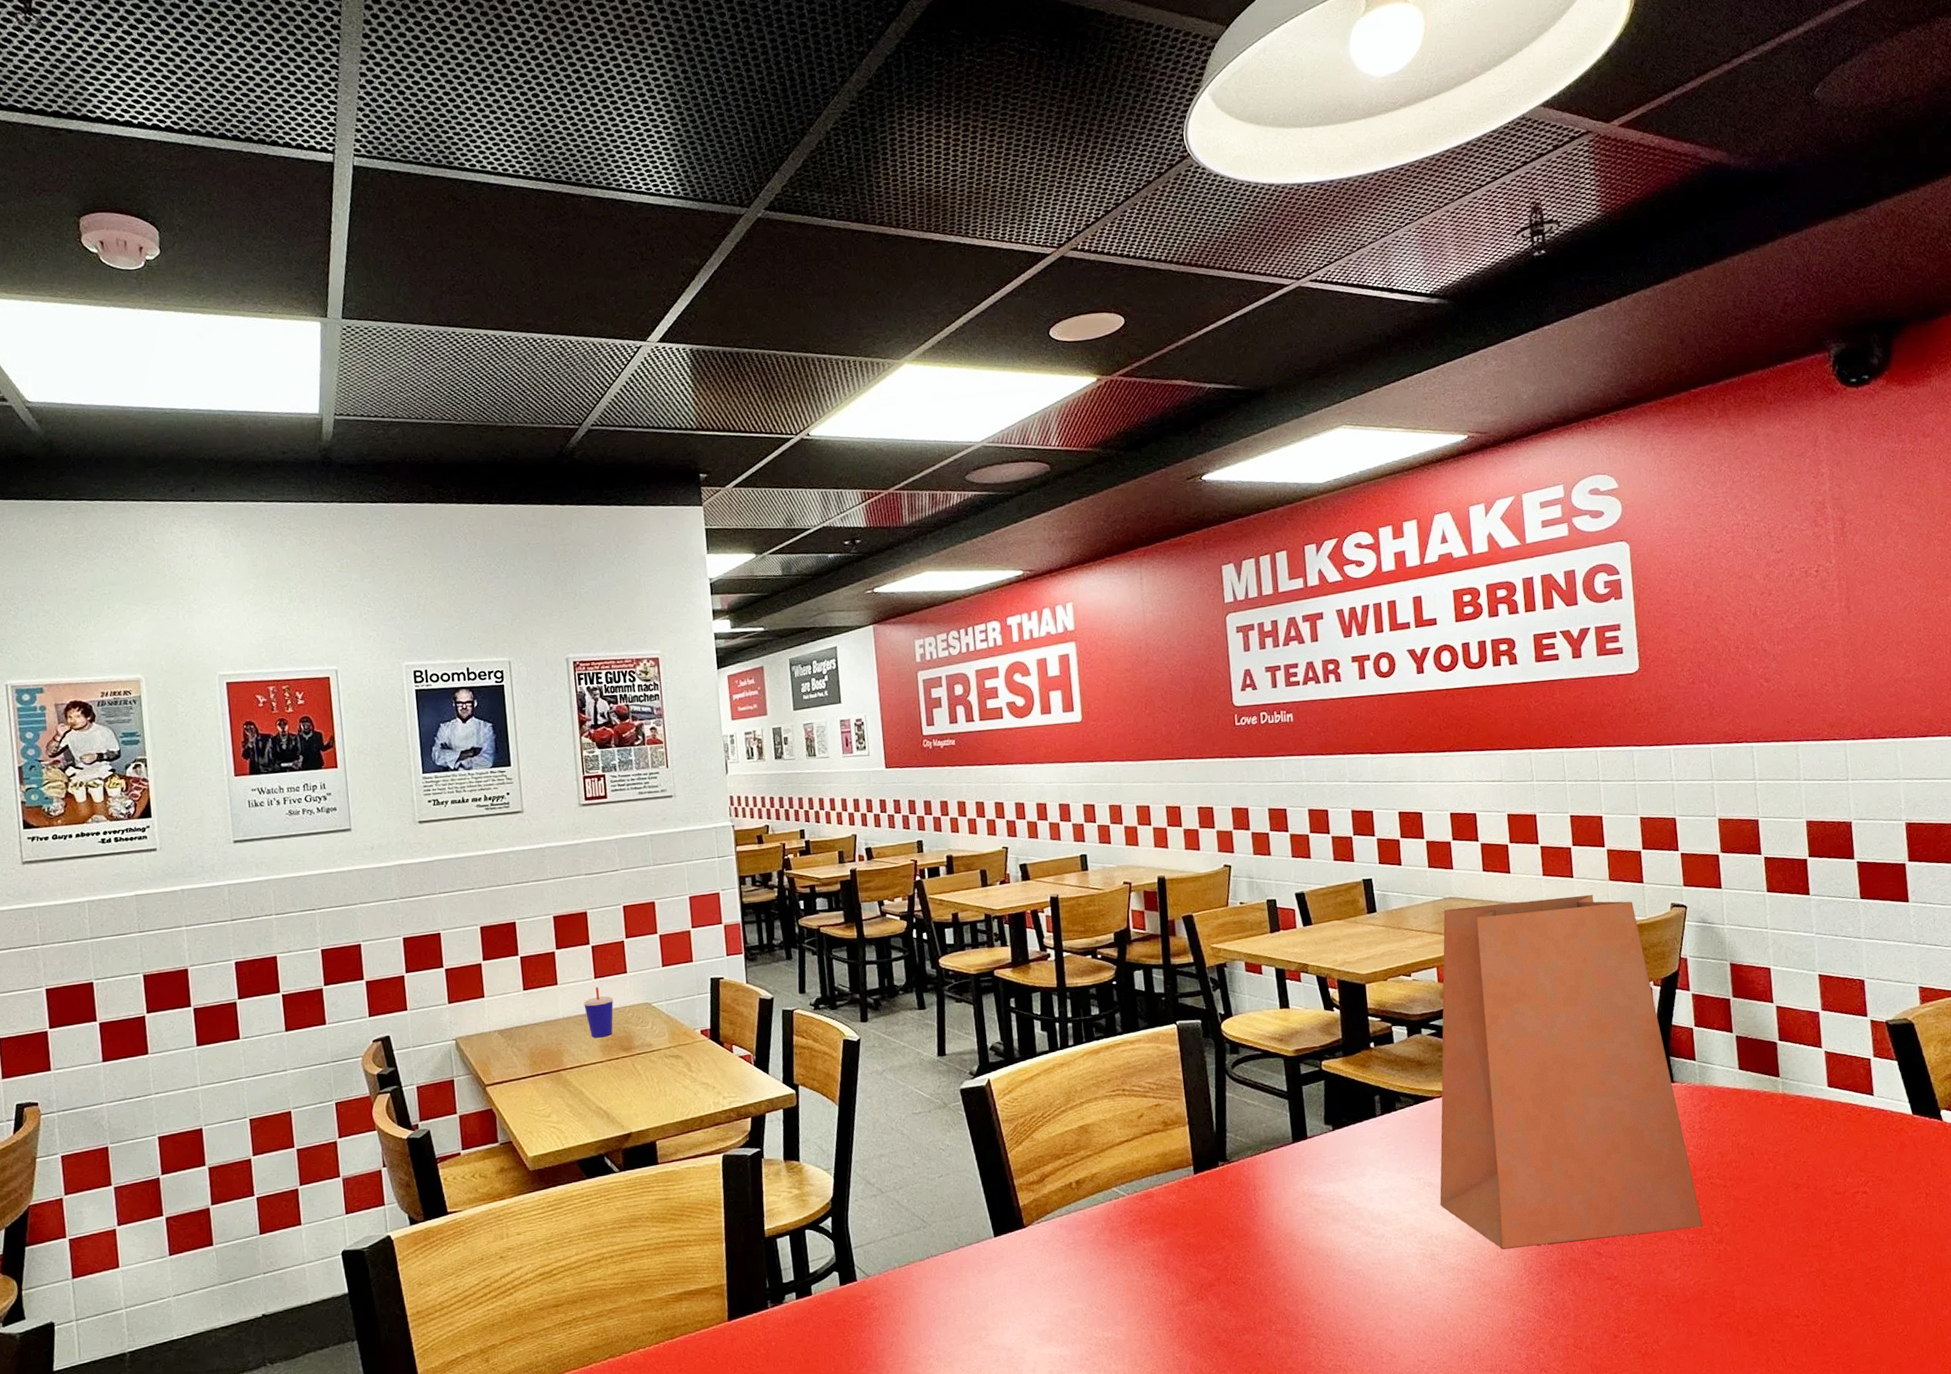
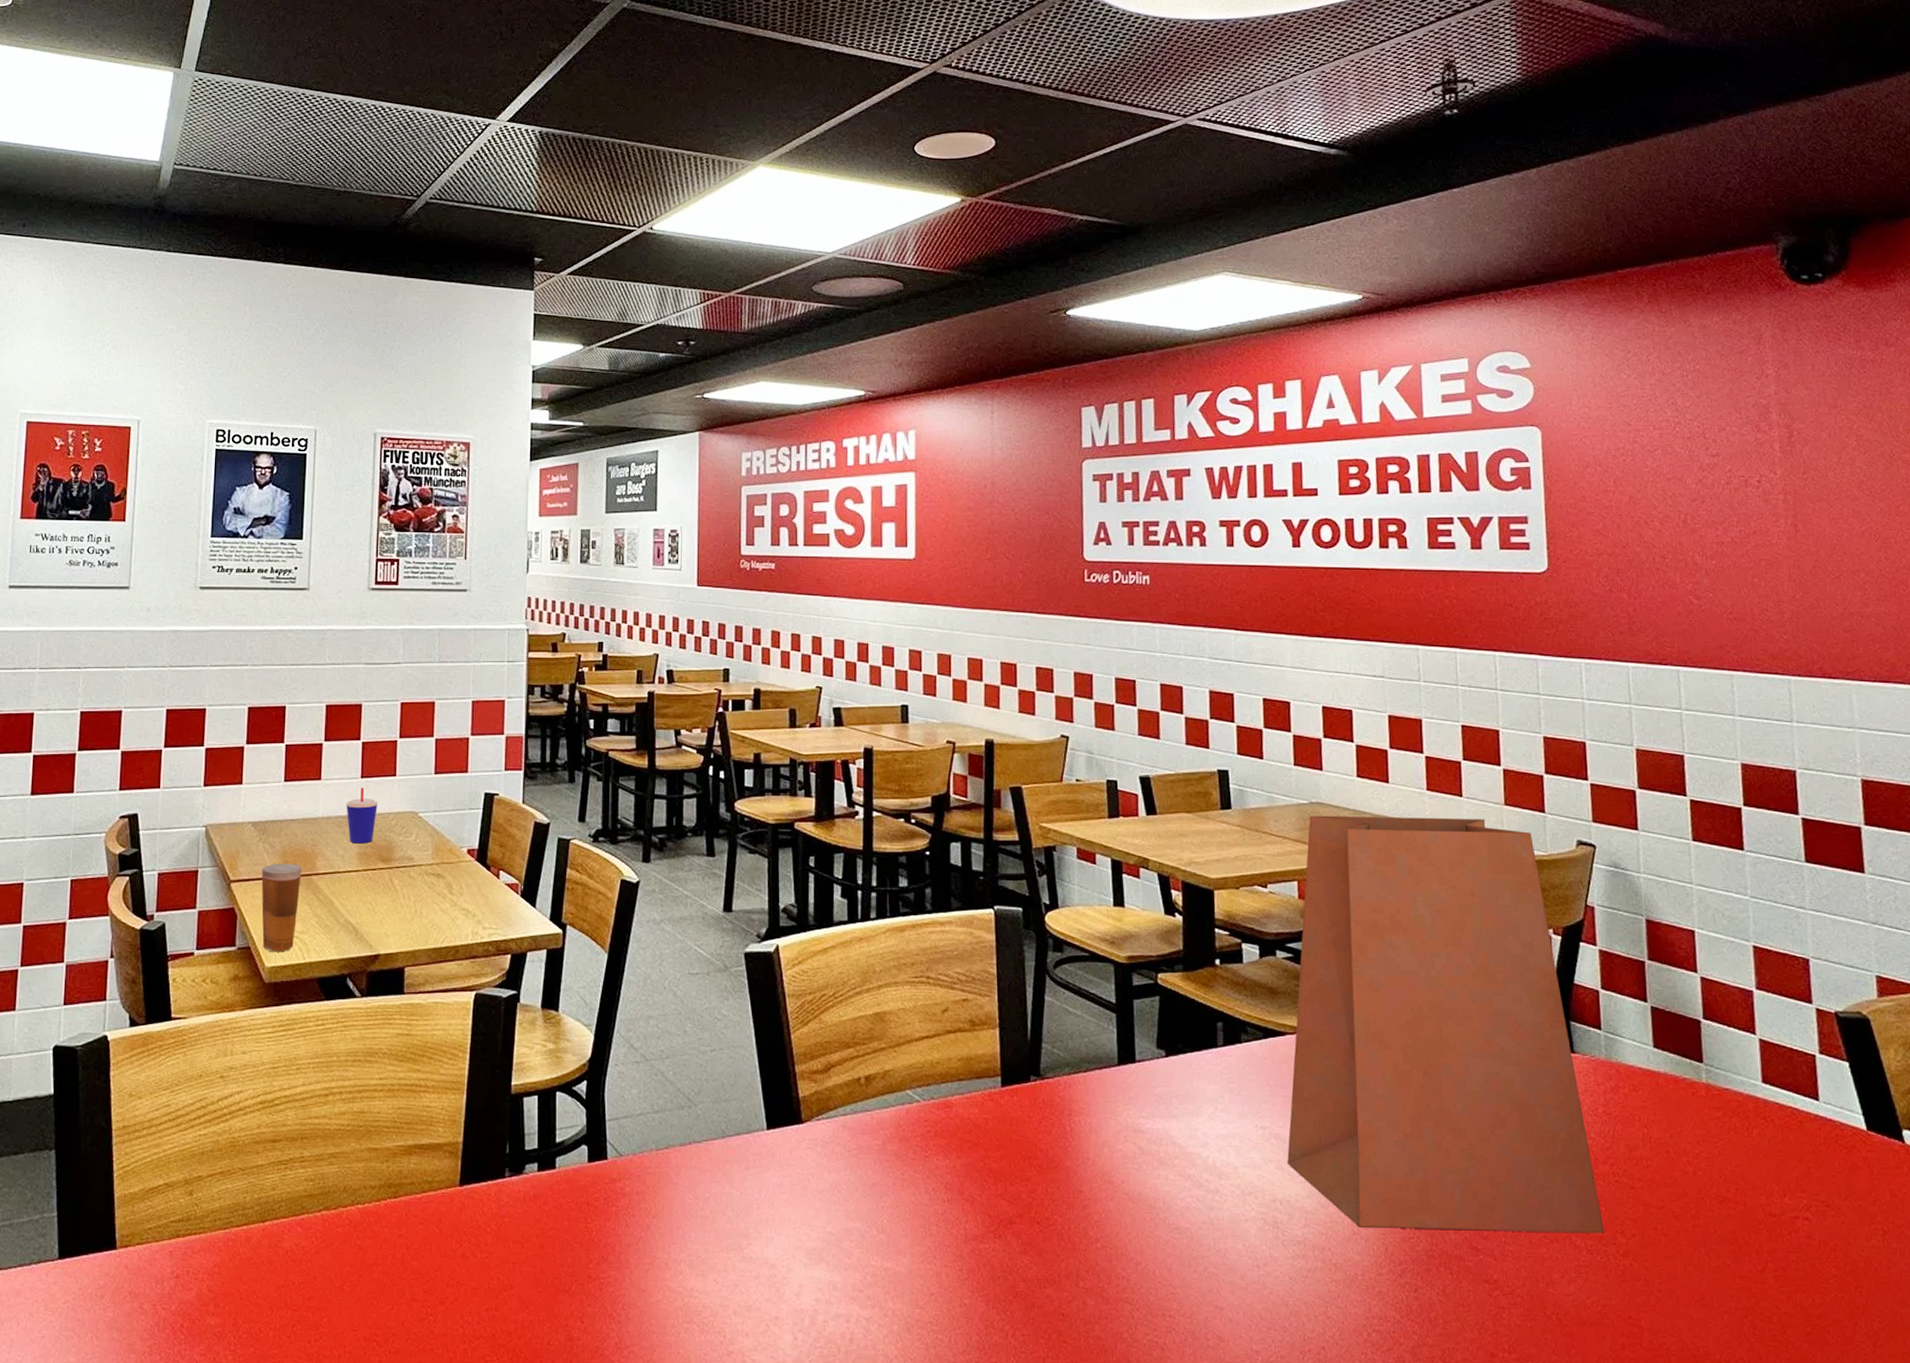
beverage cup: none [513,1062,552,1143] -> present [261,863,302,952]

